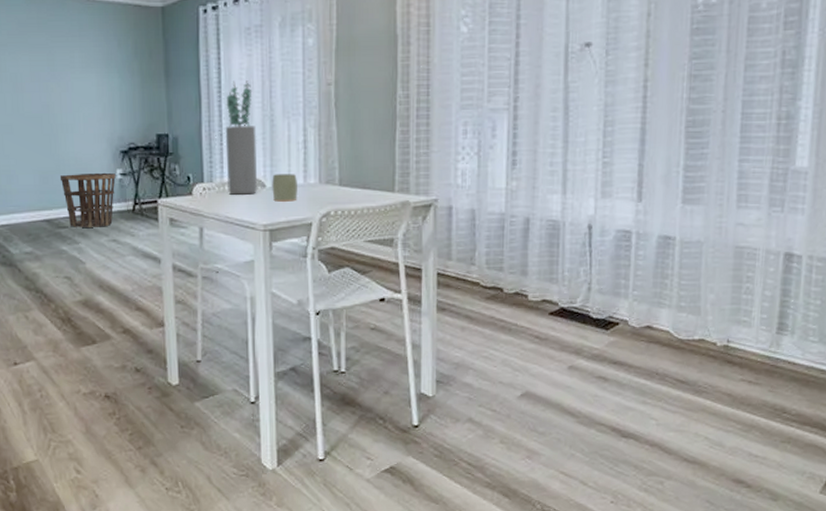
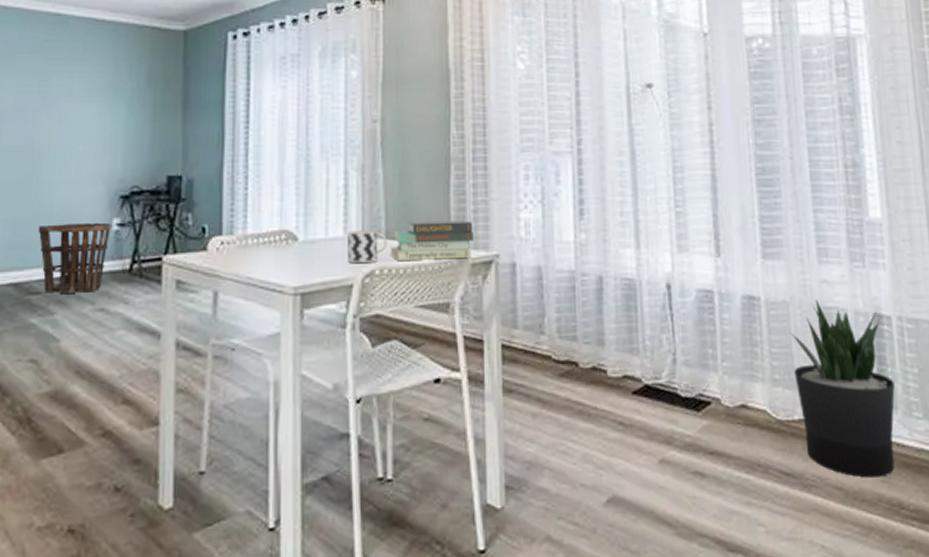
vase: present [225,80,257,195] -> none [251,115,288,250]
mug: present [272,174,297,202] -> none [305,224,336,259]
cup: none [307,178,340,206] -> present [348,230,387,264]
books: none [343,170,416,205] -> present [390,220,474,262]
planter: none [699,240,795,388] -> present [789,299,895,478]

